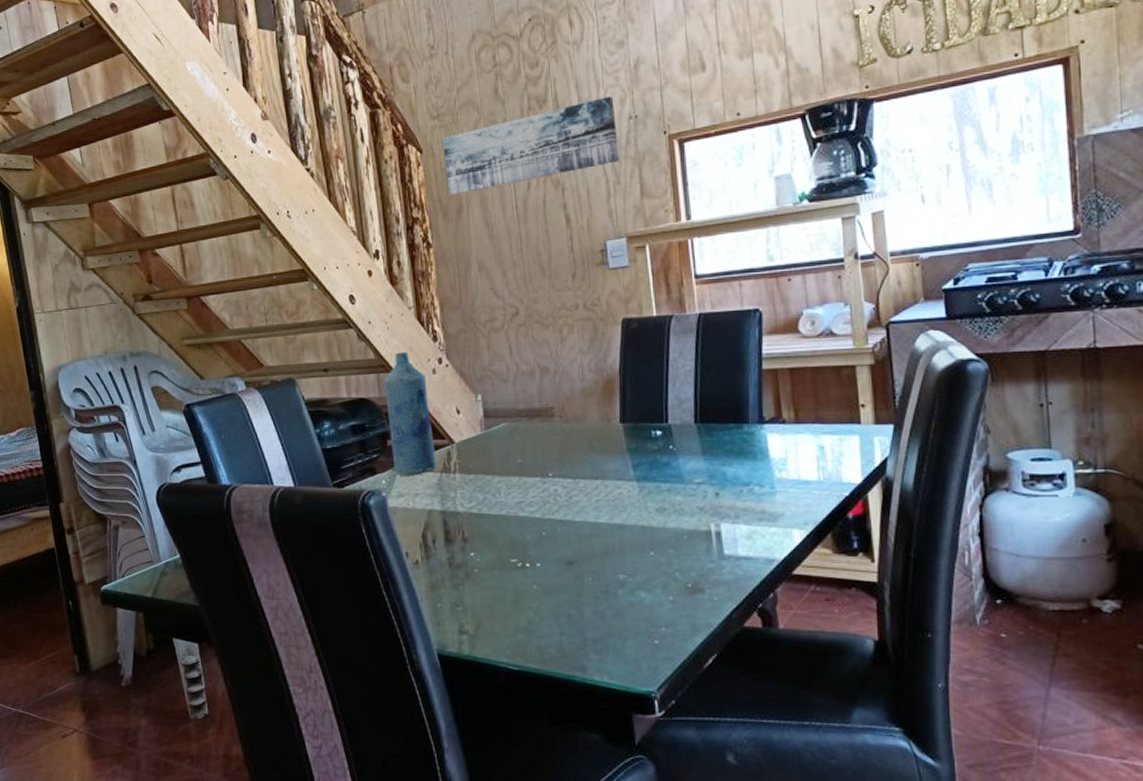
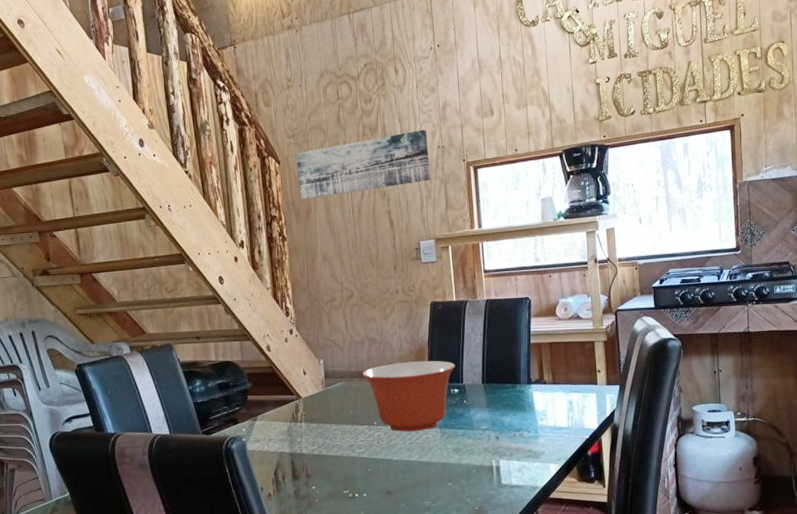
bottle: present [384,352,437,476] -> none [246,324,287,425]
mixing bowl: none [532,394,657,486] -> present [362,361,456,432]

